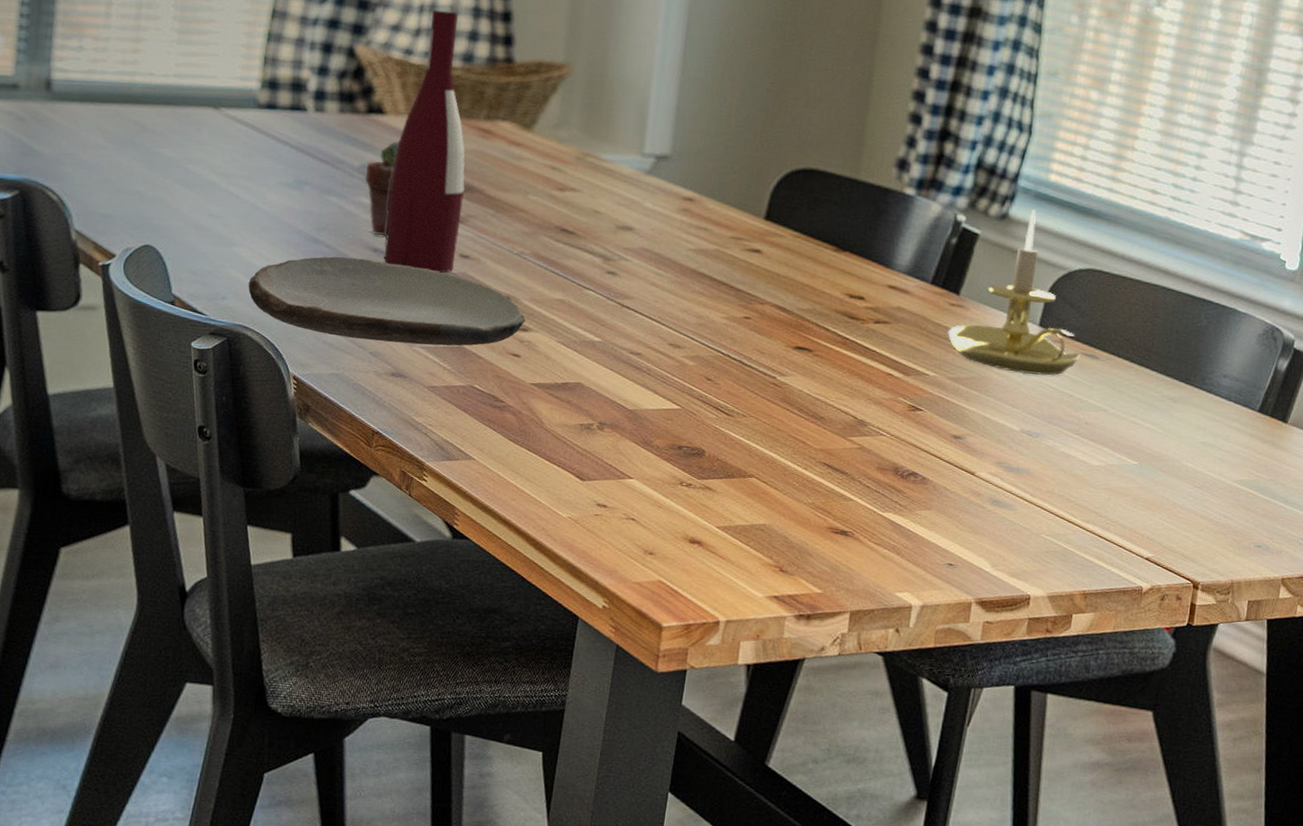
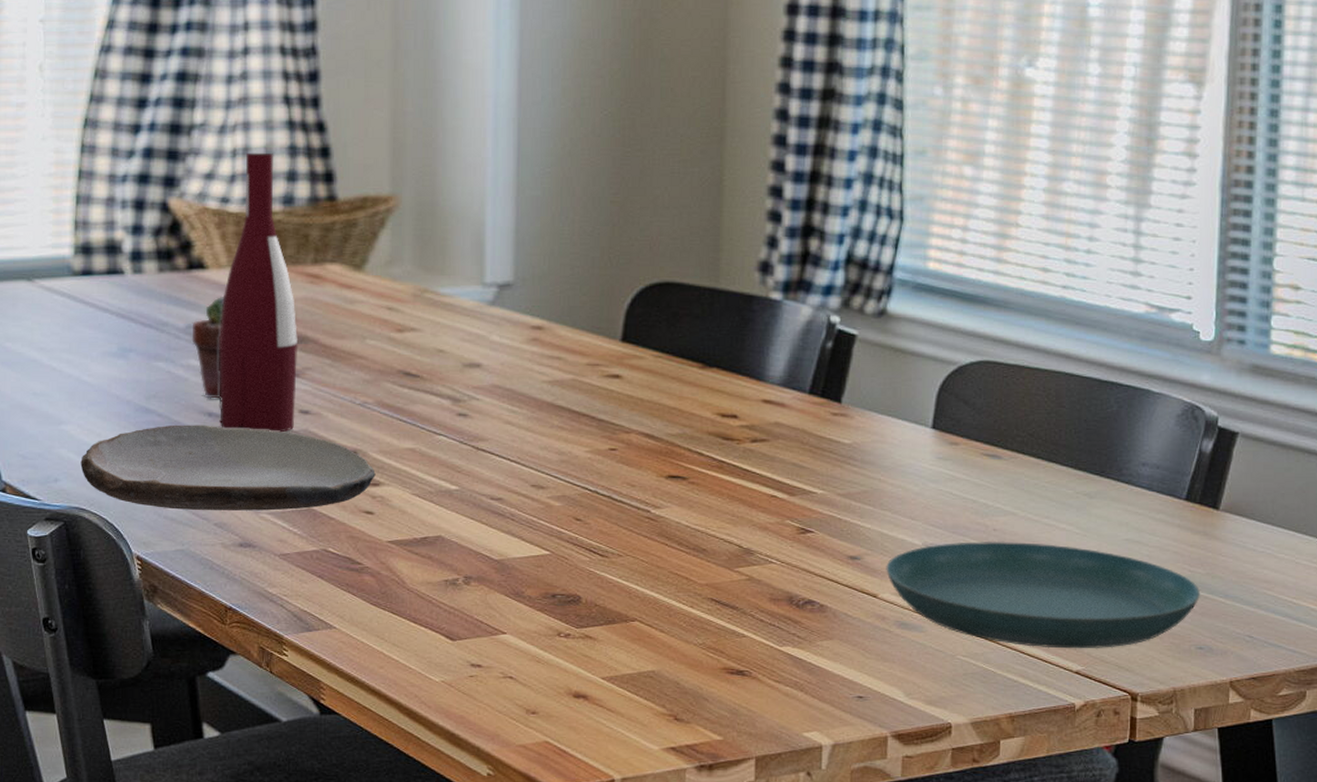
candle holder: present [948,209,1080,376] -> none [833,302,981,483]
saucer: none [985,431,1264,540] -> present [886,541,1201,649]

